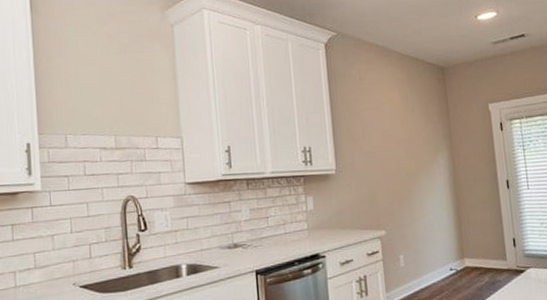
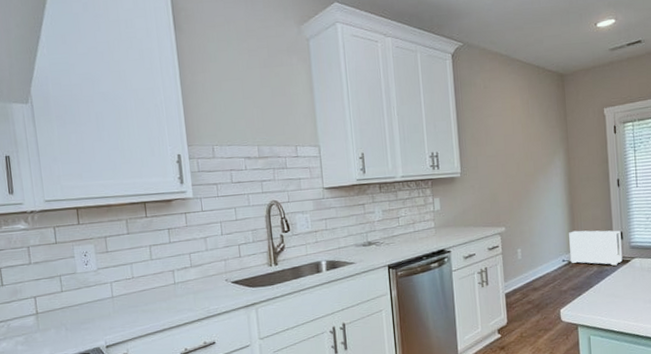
air purifier: none [456,235,517,276] -> present [569,230,623,266]

